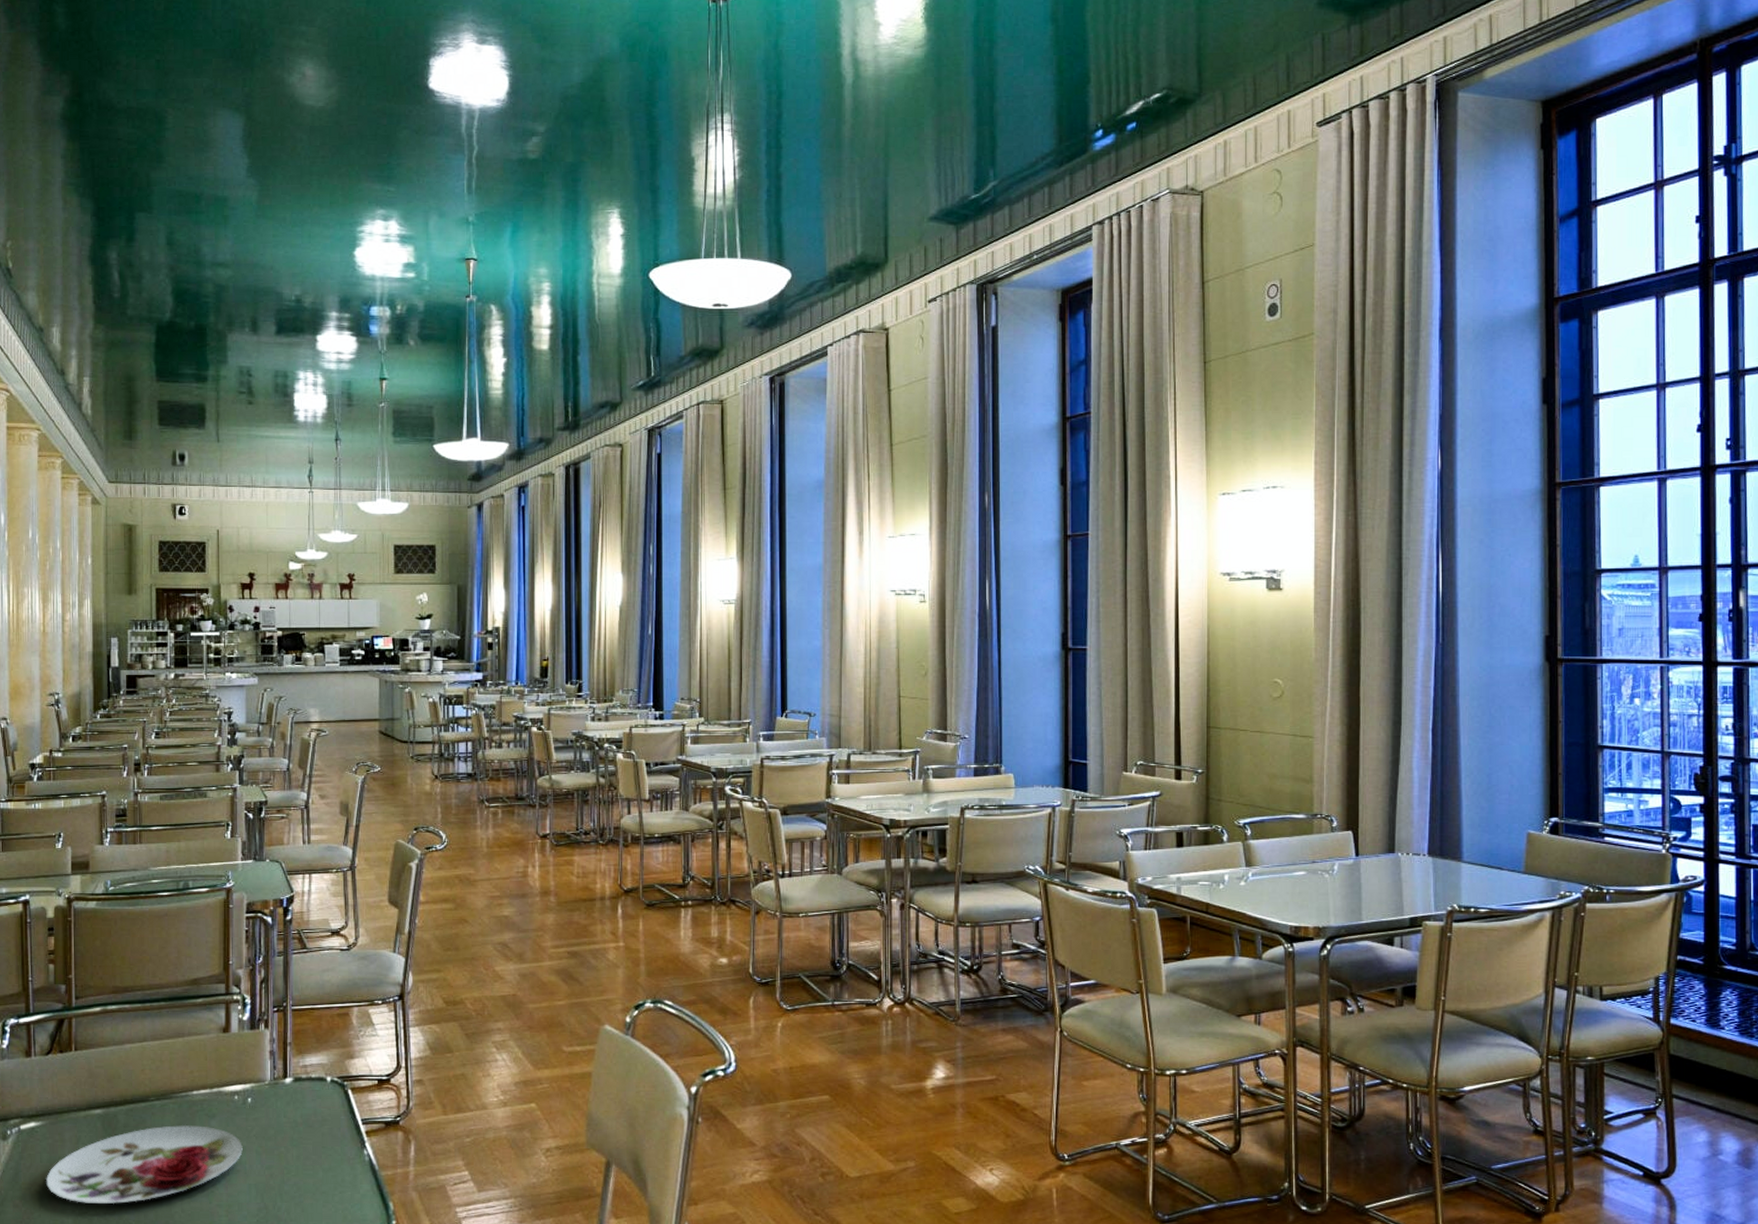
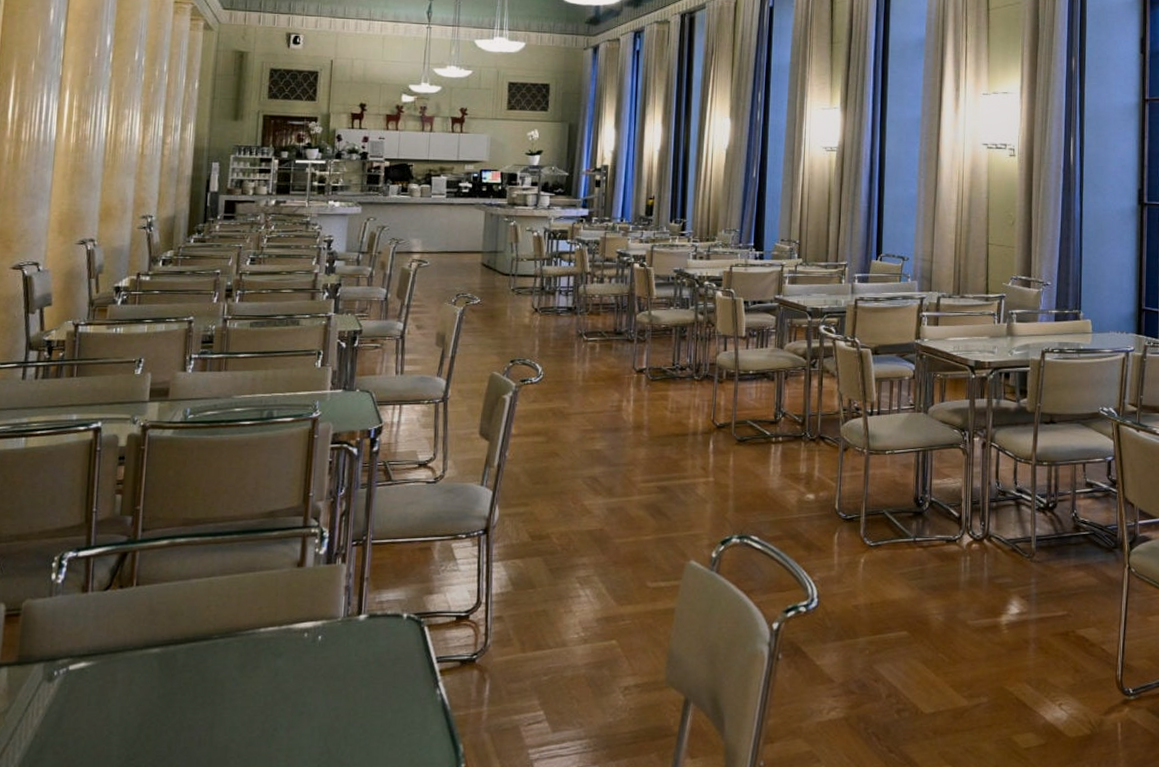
plate: present [46,1124,243,1205] -> none [92,664,309,750]

